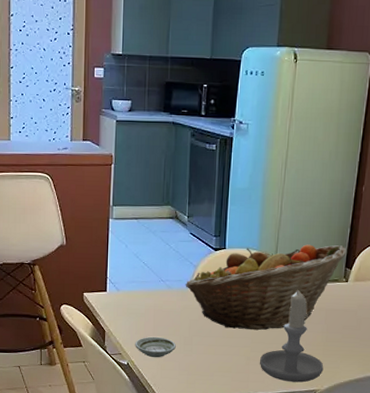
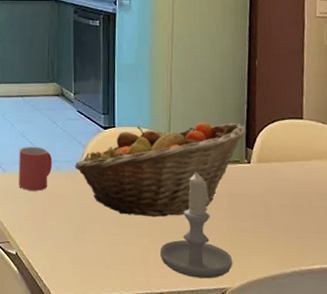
mug: none [131,266,164,308] -> present [19,146,52,191]
saucer: present [135,336,176,358] -> none [23,223,67,248]

